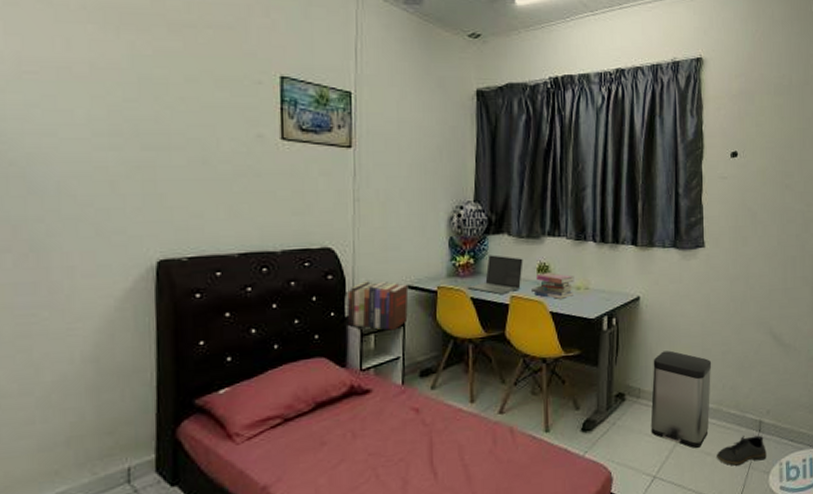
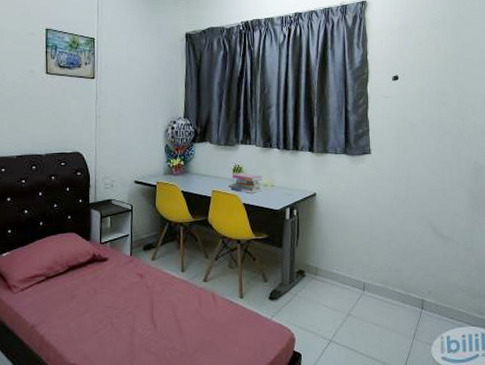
books: present [346,281,409,331] -> none [90,177,135,214]
laptop: present [467,255,523,295] -> none [179,158,222,189]
pedal bin: present [650,350,712,448] -> none [326,237,379,319]
shoe: present [717,435,767,466] -> none [384,312,429,336]

